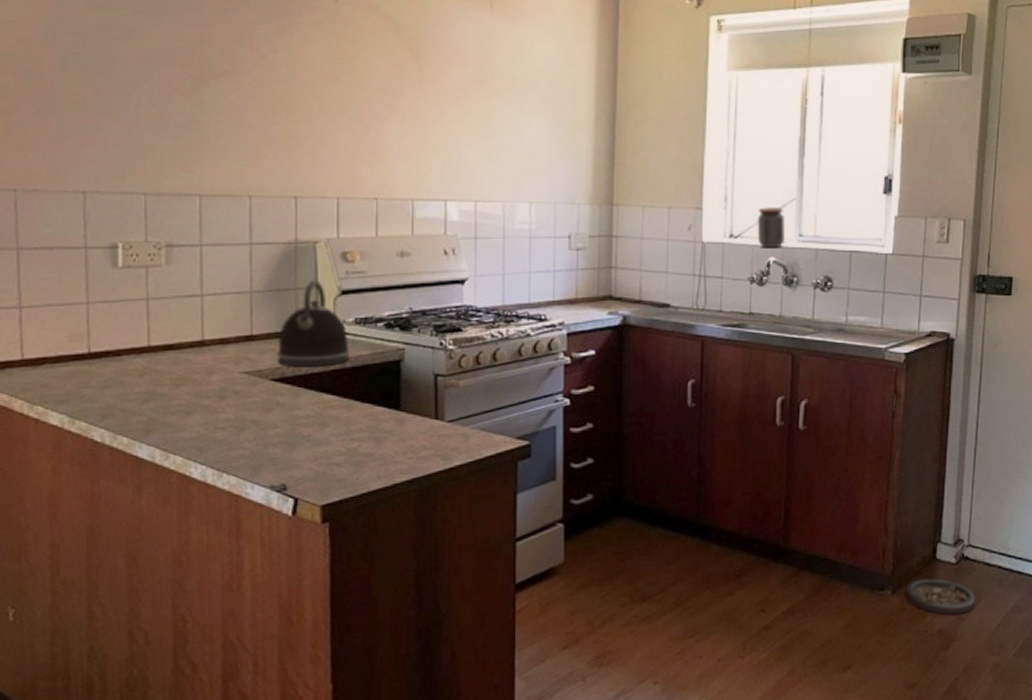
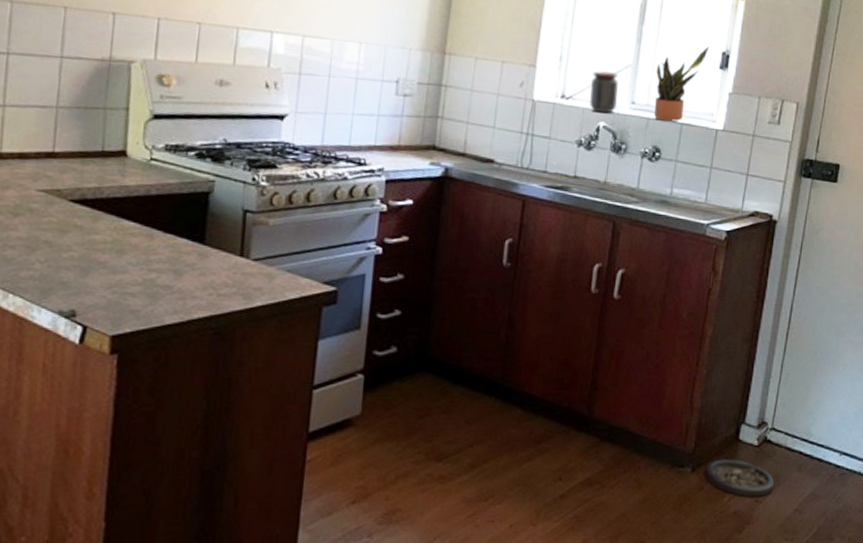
kettle: present [276,280,351,367] -> none [77,101,158,192]
potted plant: none [820,173,872,250] -> present [653,46,710,122]

